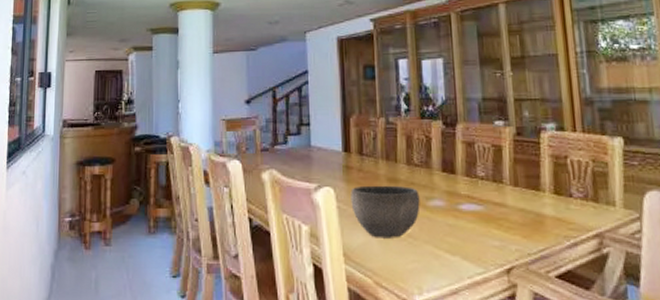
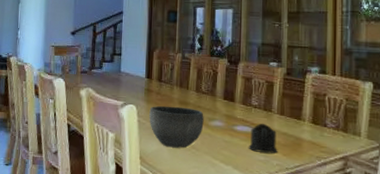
cup: none [478,198,515,236] -> present [248,123,277,154]

